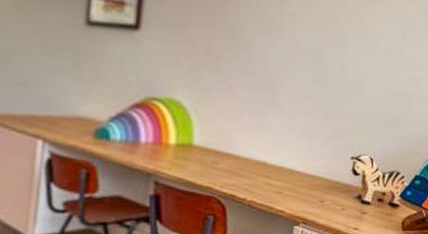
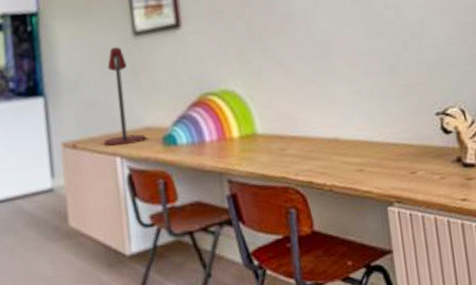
desk lamp: none [26,30,77,130] -> present [104,47,146,146]

